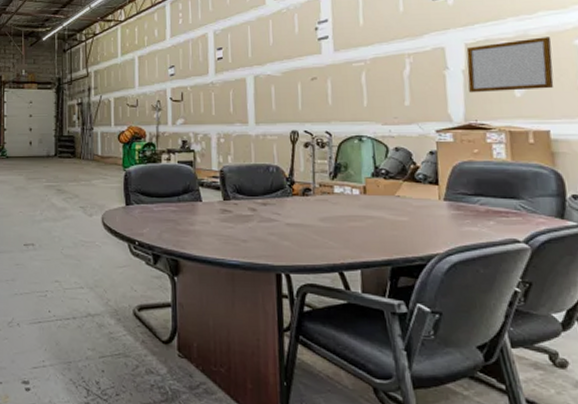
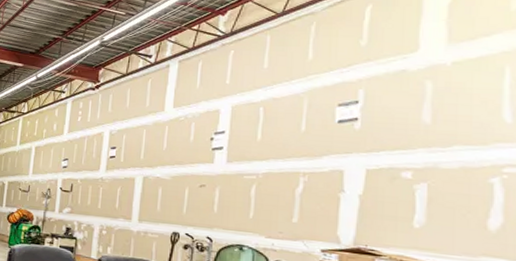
writing board: present [466,37,554,93] -> none [363,171,464,224]

